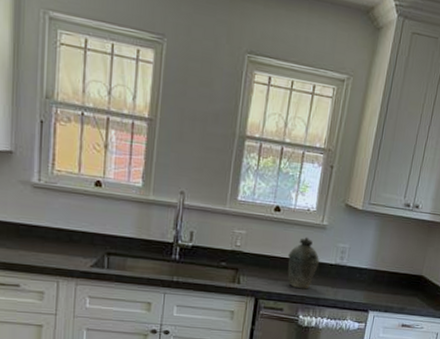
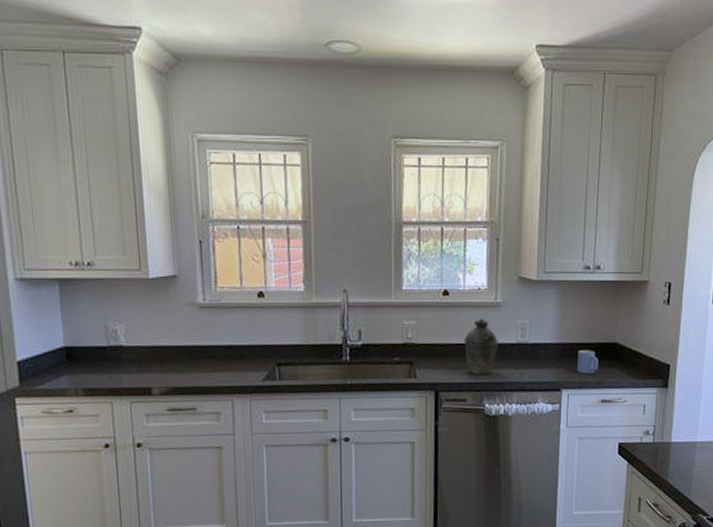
mug: none [384,278,405,300] -> present [576,350,598,374]

